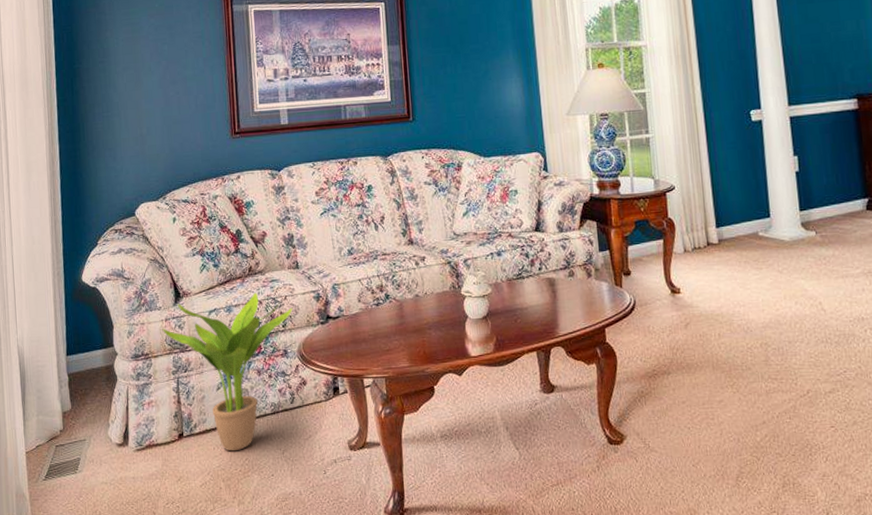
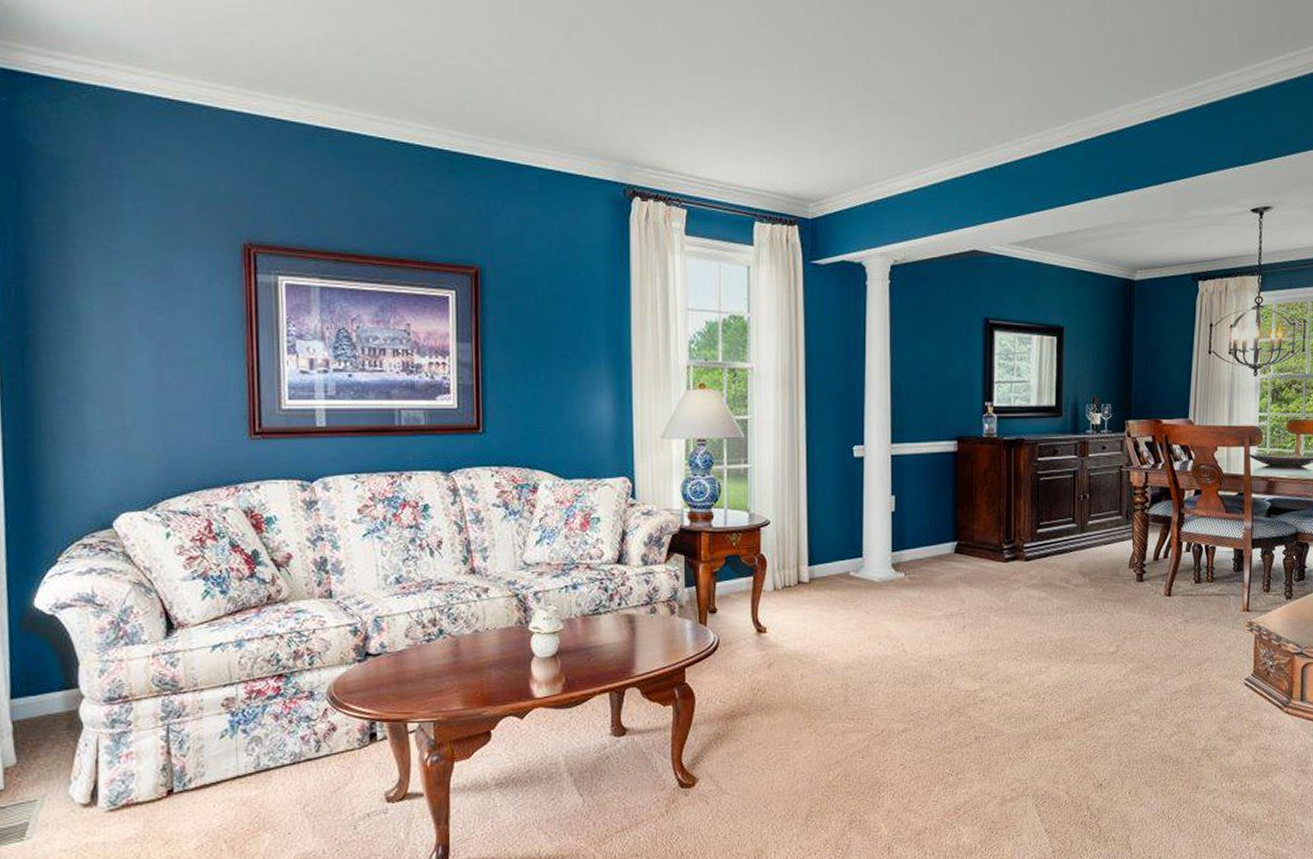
potted plant: present [162,292,293,452] -> none [147,625,323,808]

